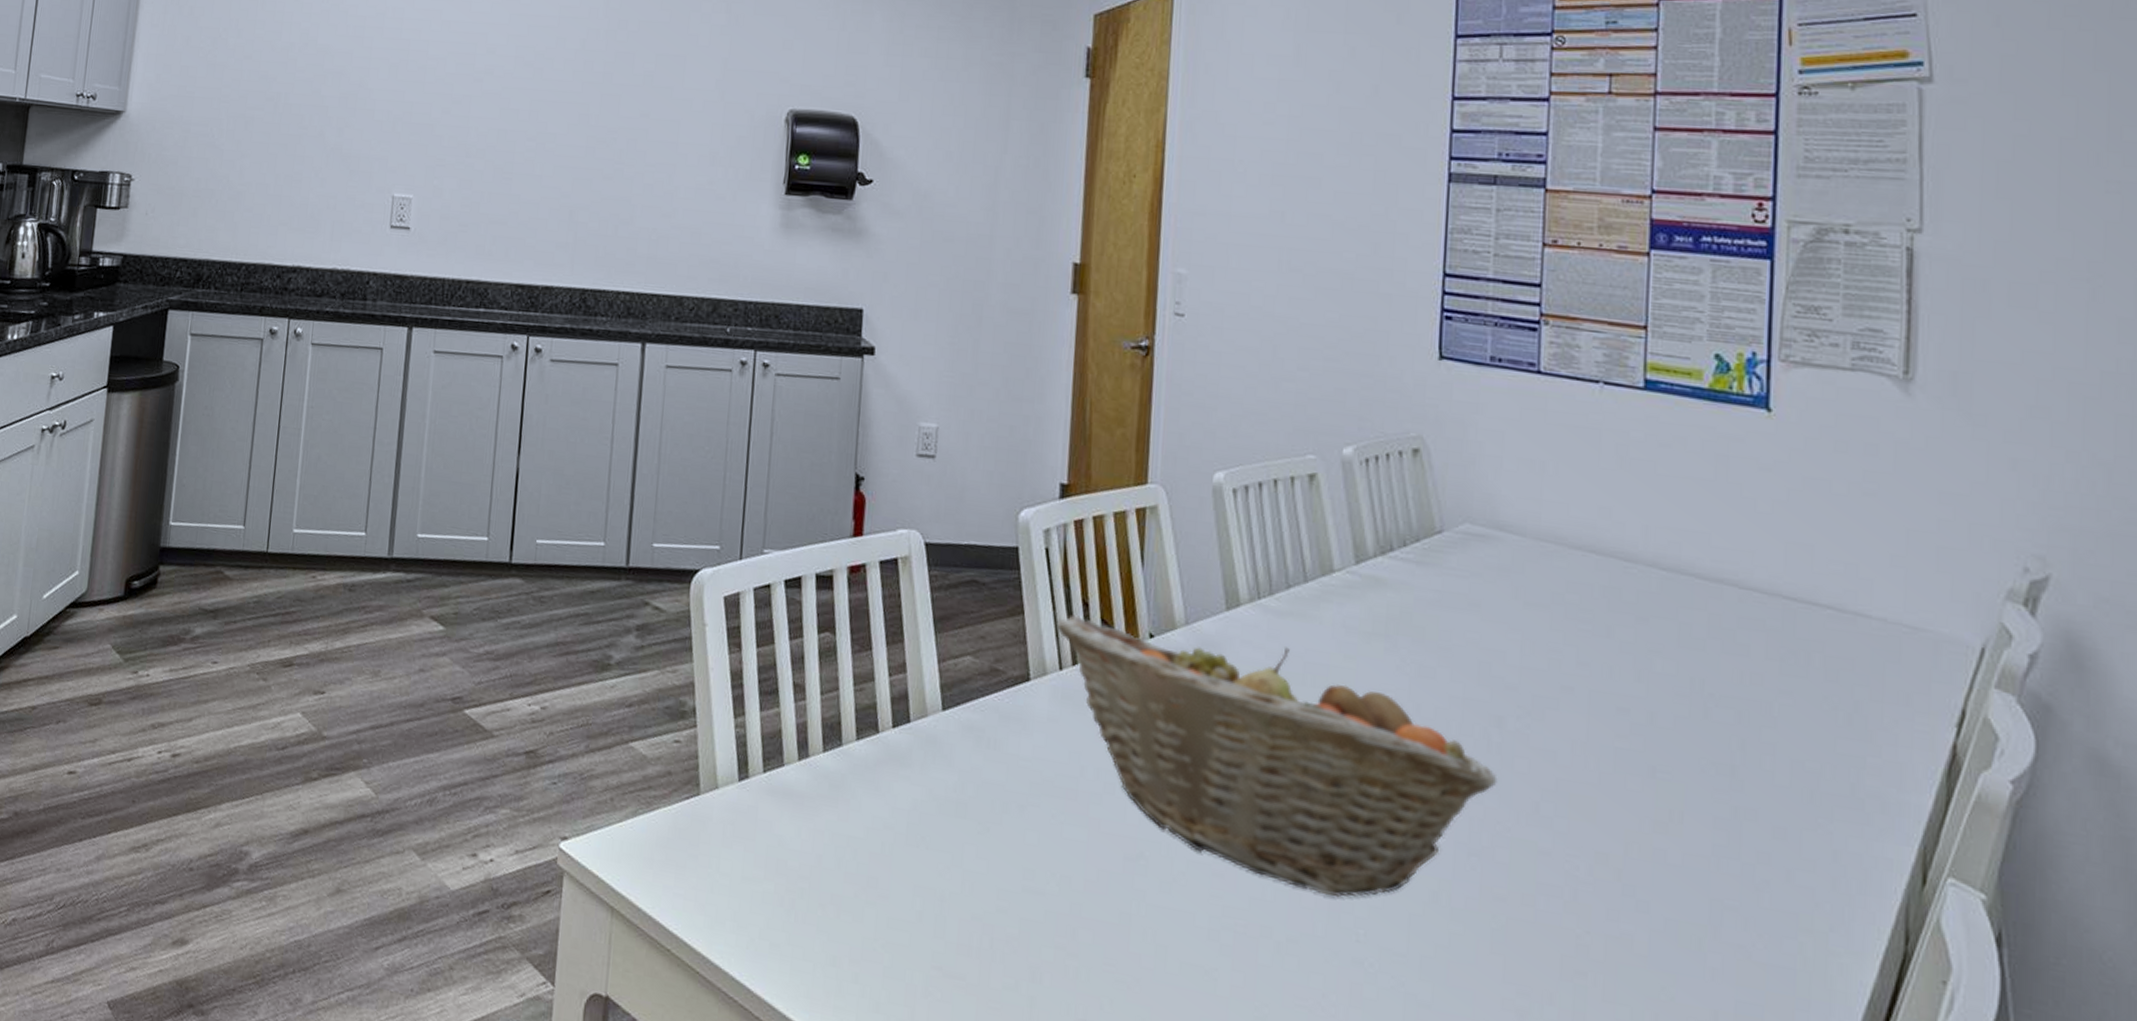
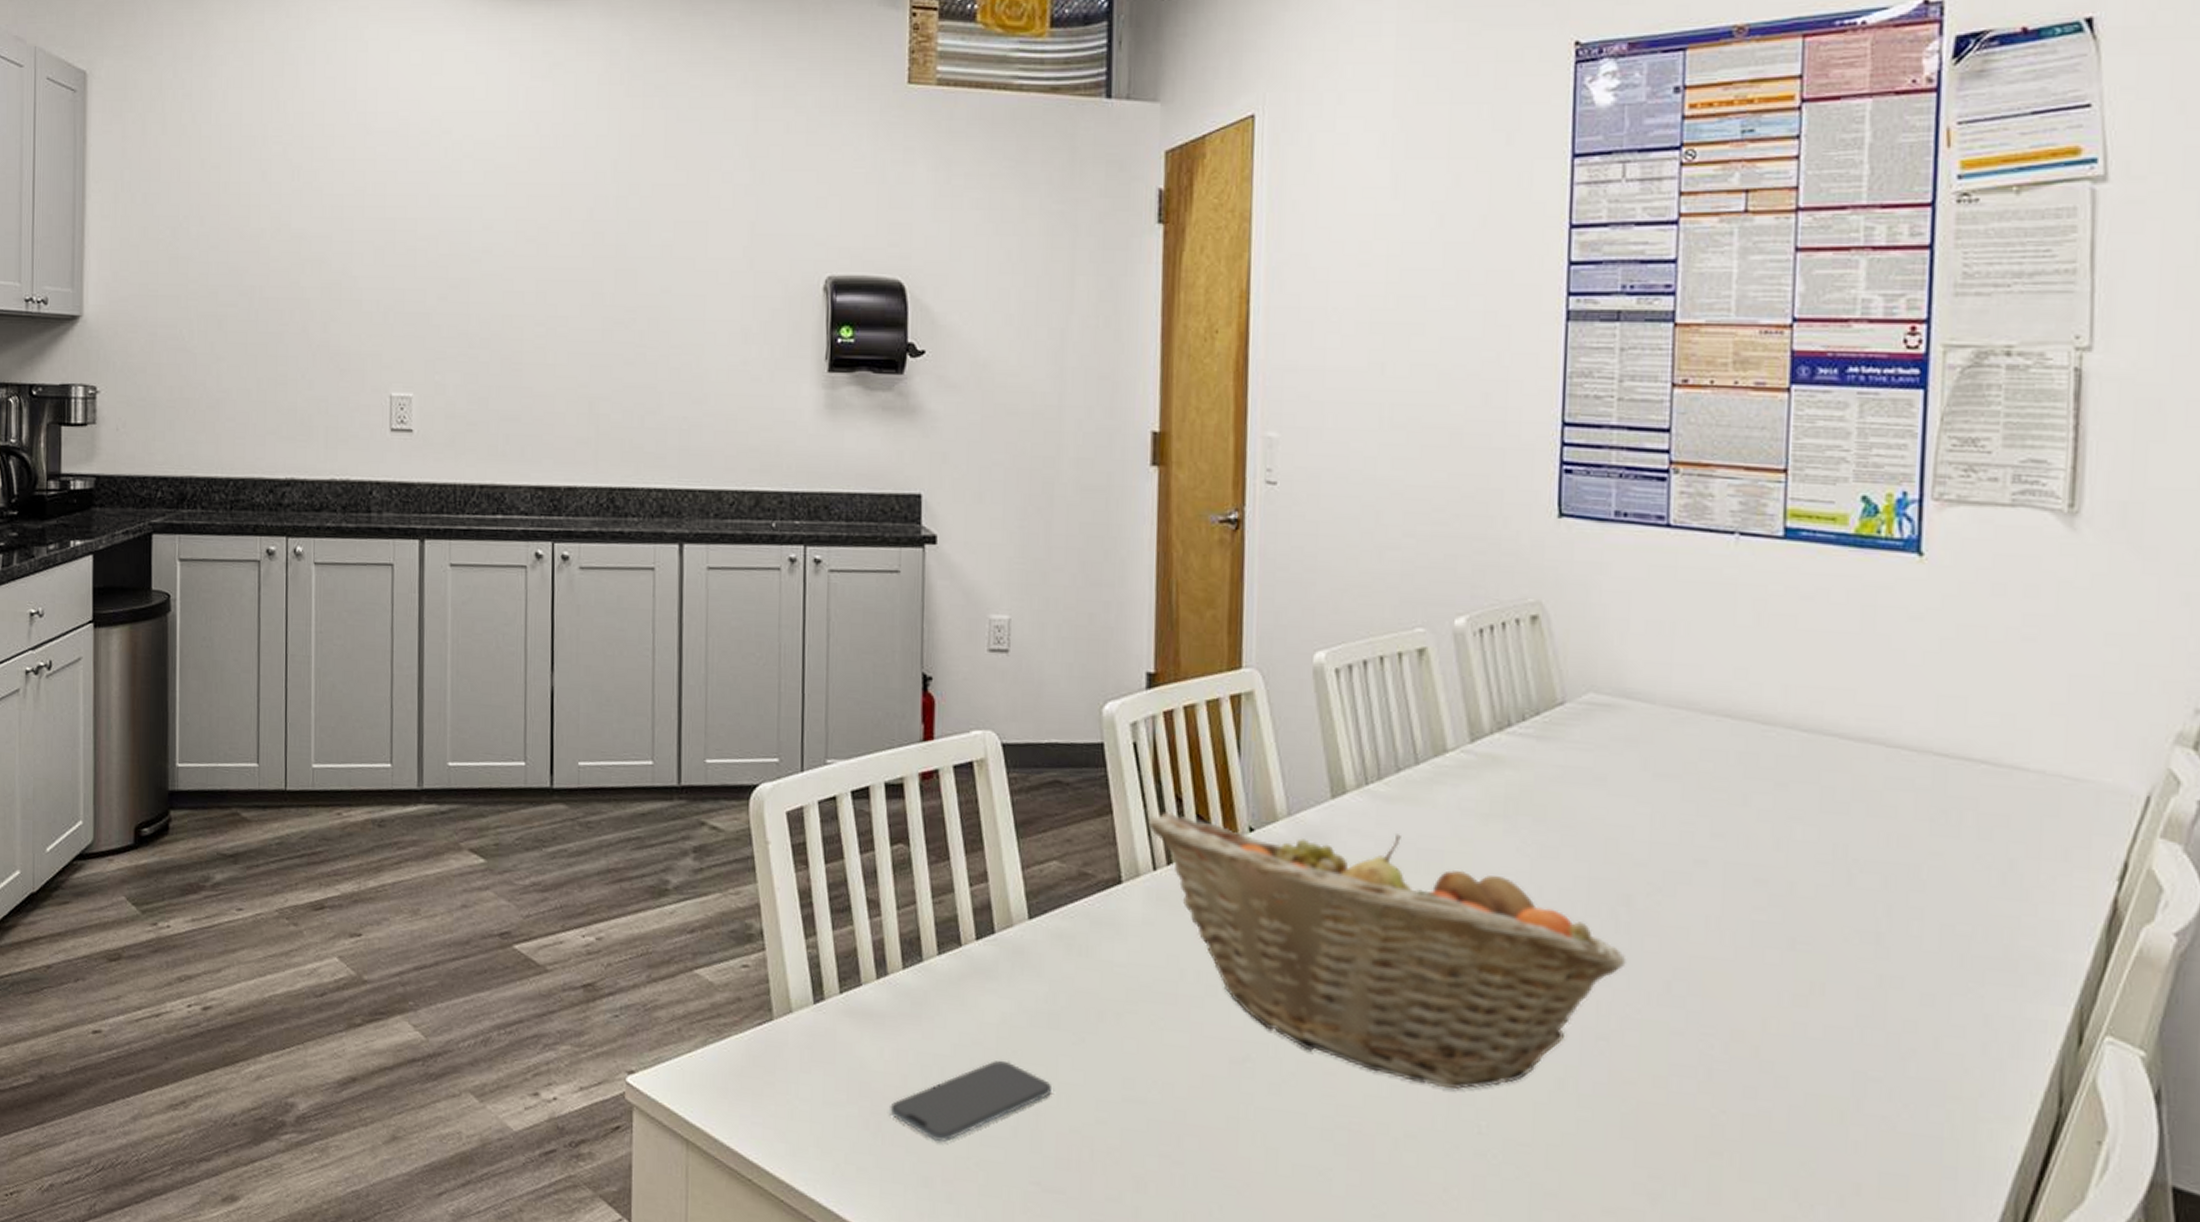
smartphone: none [804,845,956,922] -> present [890,1060,1051,1142]

